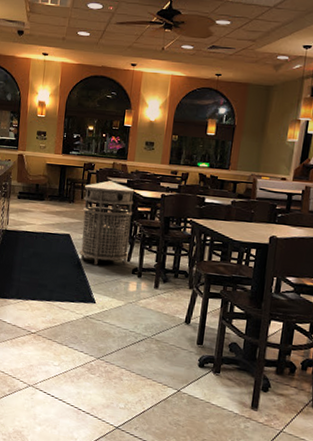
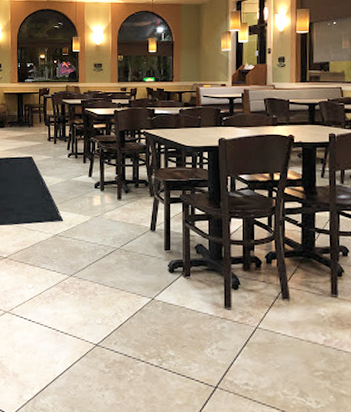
trash can: present [79,180,135,266] -> none [42,103,90,184]

